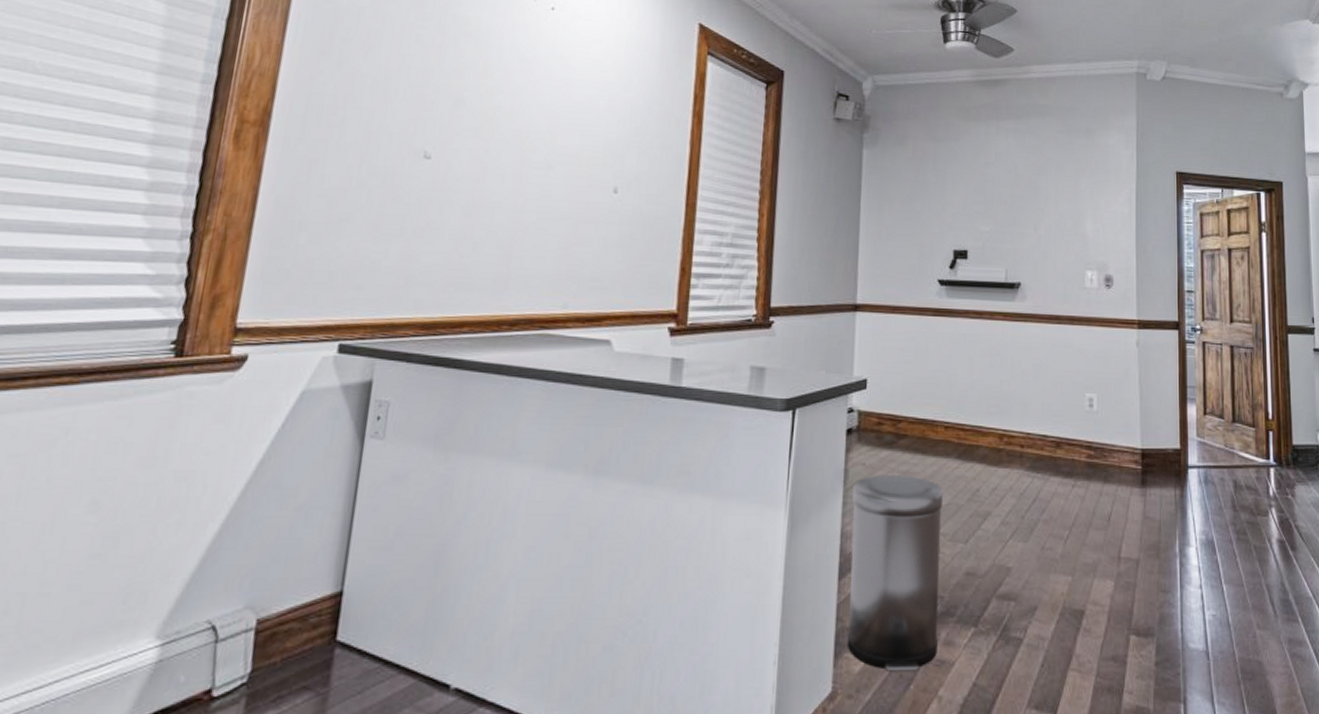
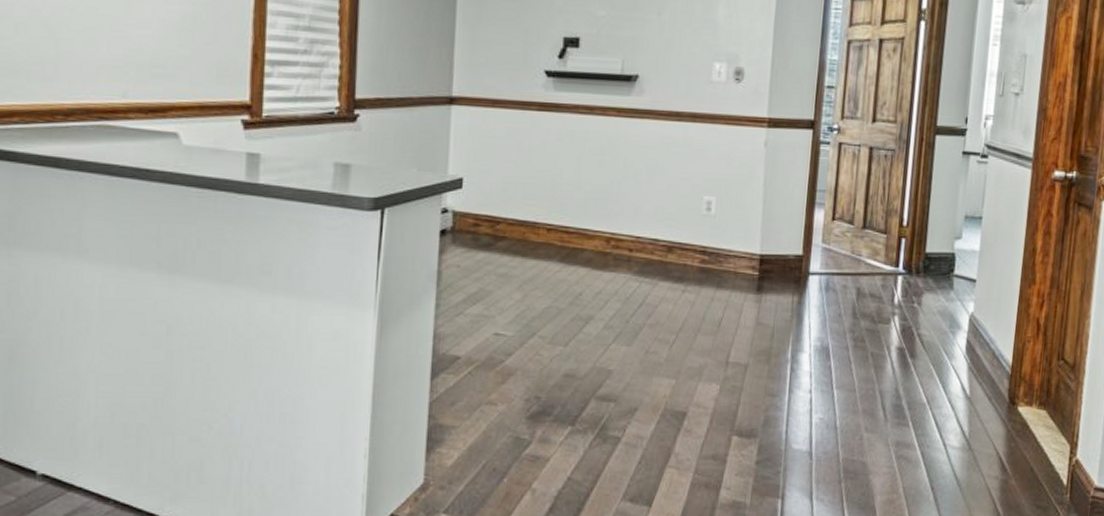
pedal bin: present [847,475,944,673] -> none [439,277,544,467]

